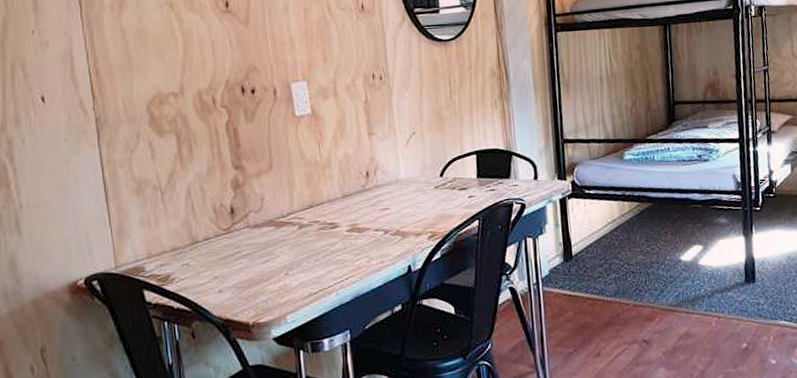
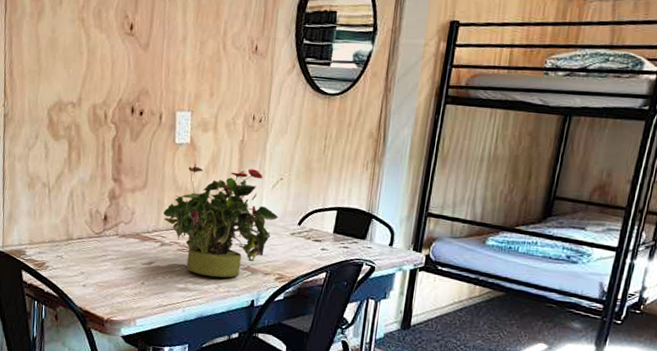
potted plant: none [296,128,419,251] -> present [163,163,279,278]

